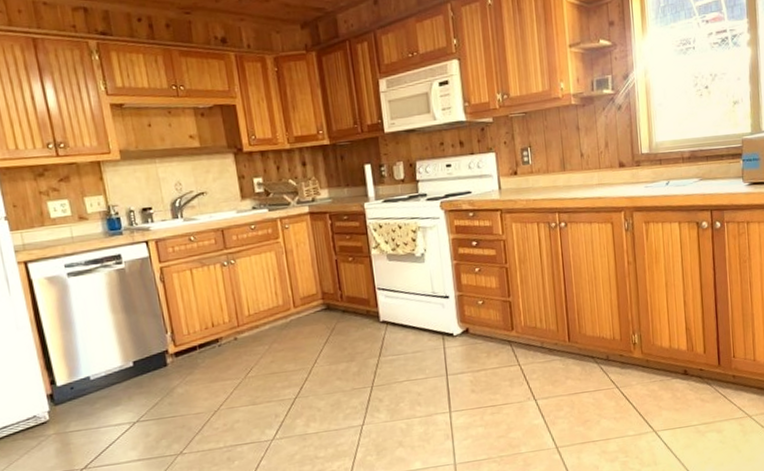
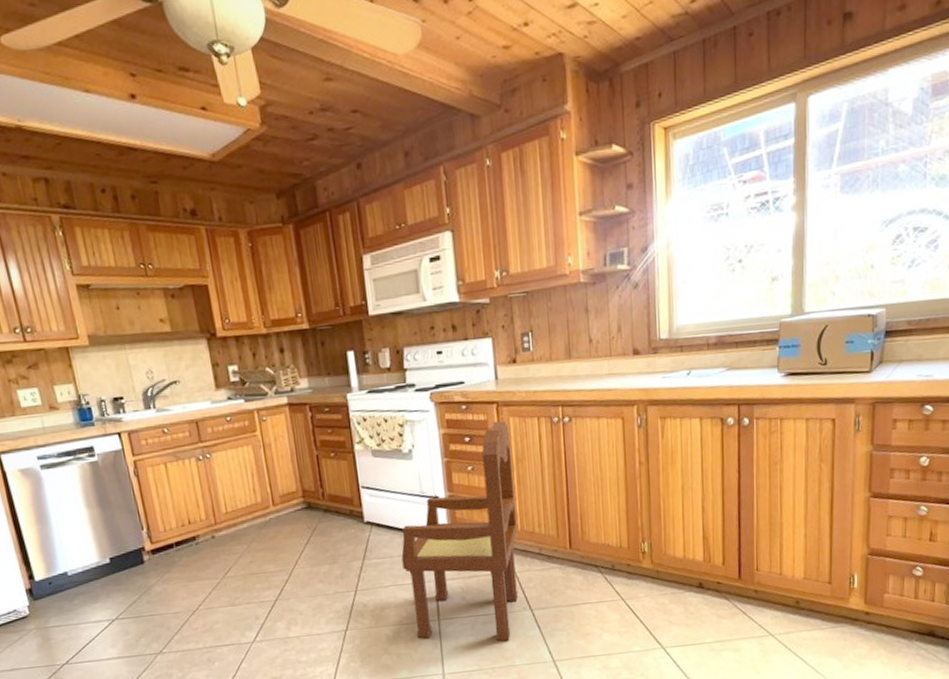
dining chair: none [415,226,523,431] -> present [401,420,519,641]

